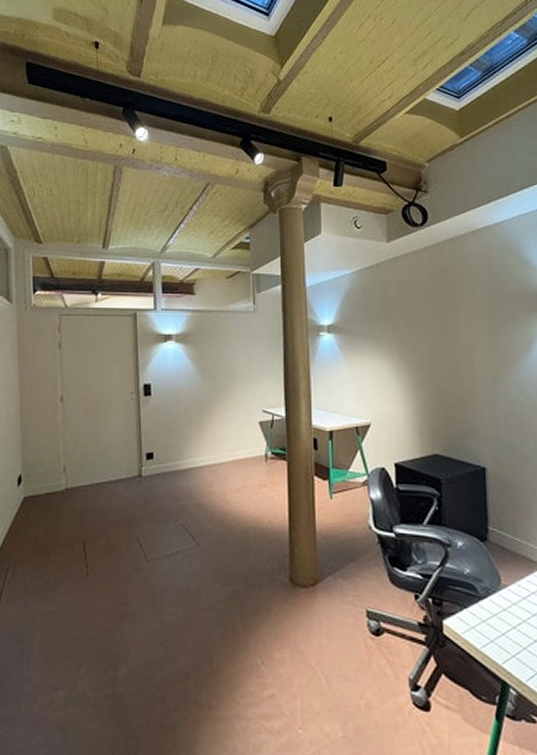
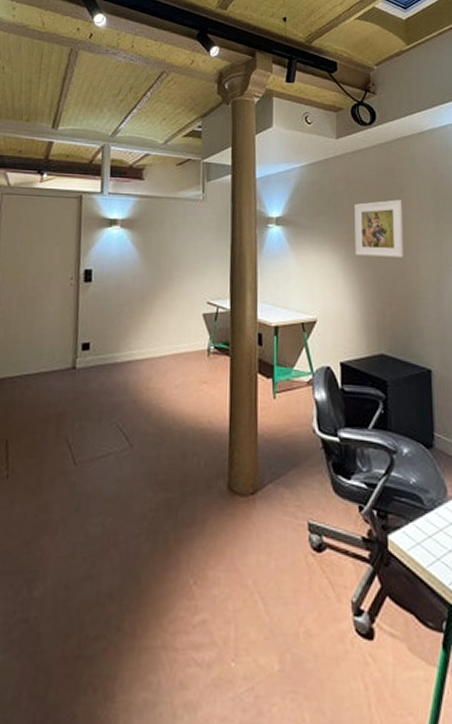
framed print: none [407,301,458,359] -> present [354,199,405,257]

